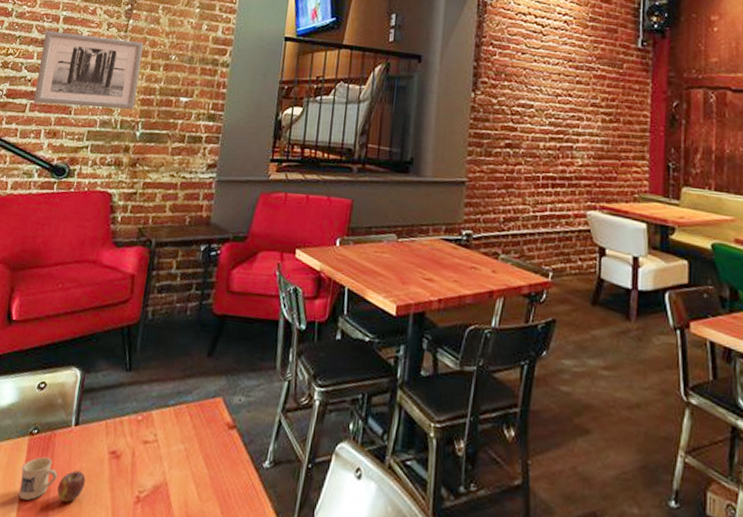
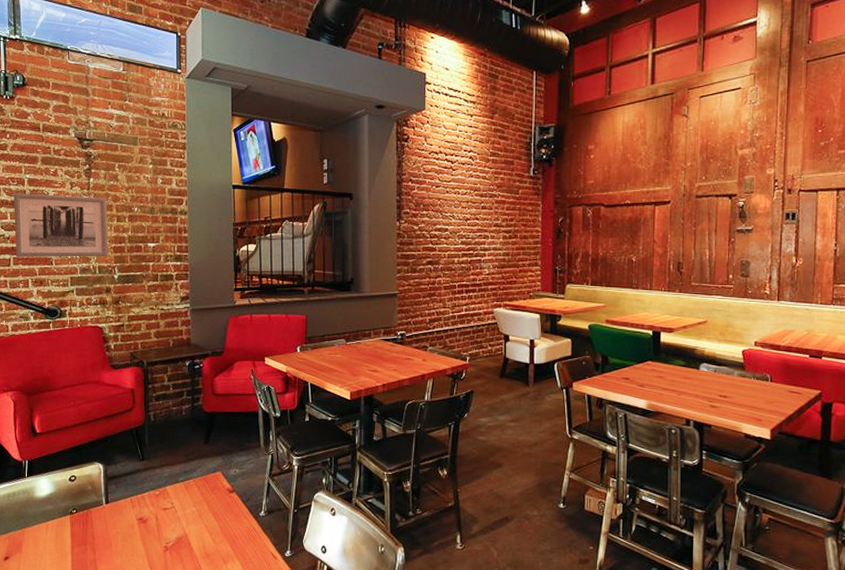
mug: present [19,456,86,503] -> none [68,528,122,559]

